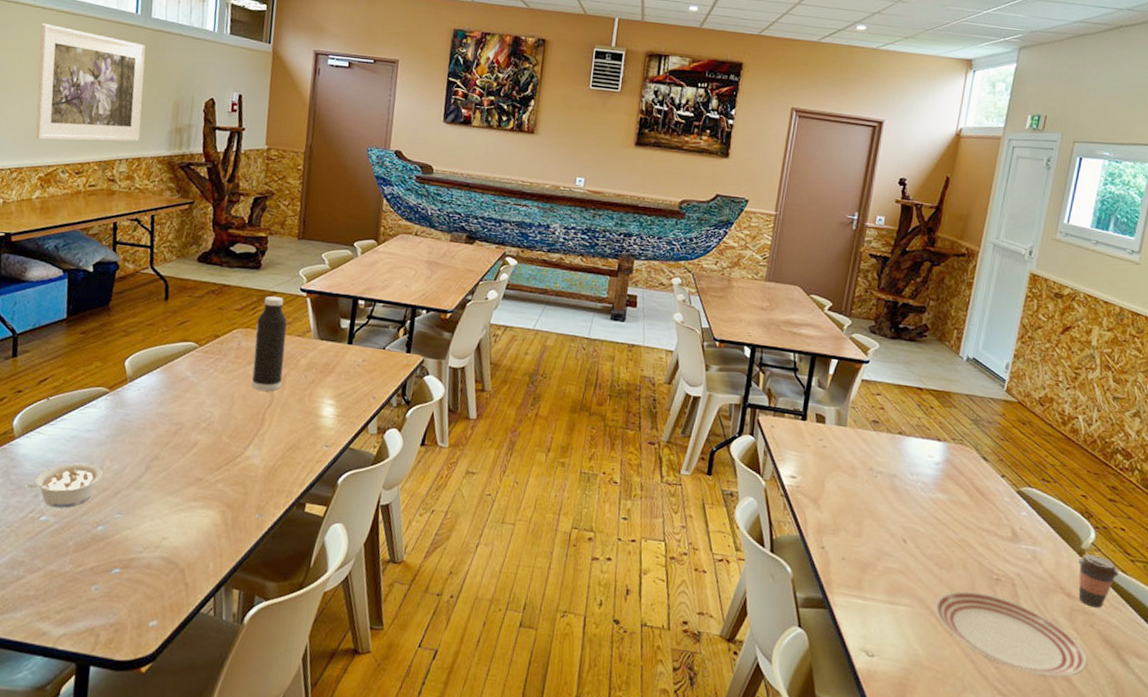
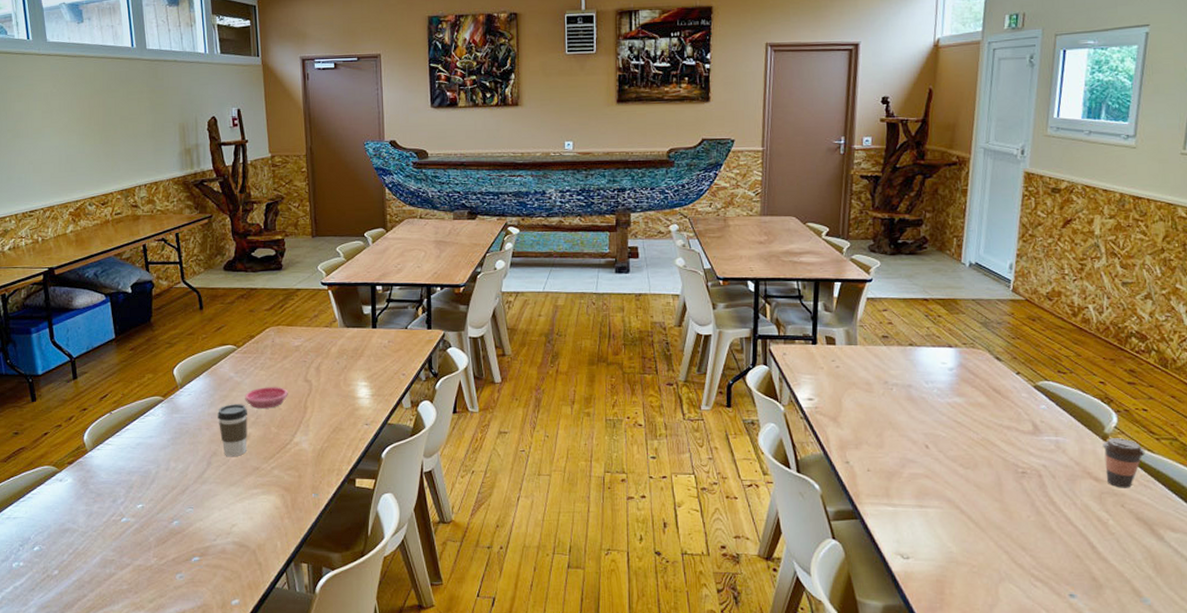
legume: present [25,463,103,508] -> none [103,467,169,509]
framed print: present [35,23,146,142] -> none [49,69,154,178]
coffee cup: none [165,405,199,463] -> present [218,404,247,456]
saucer: none [198,392,247,416] -> present [245,387,288,409]
water bottle: present [251,295,287,391] -> none [286,292,317,381]
dinner plate: present [934,591,1087,678] -> none [963,487,1122,558]

